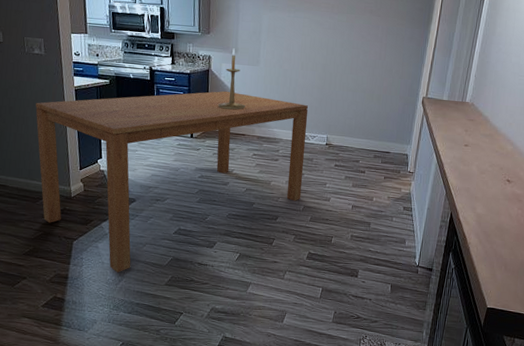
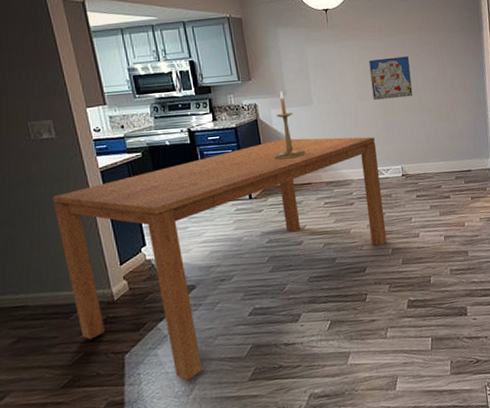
wall art: none [314,34,354,75] -> present [369,56,413,100]

